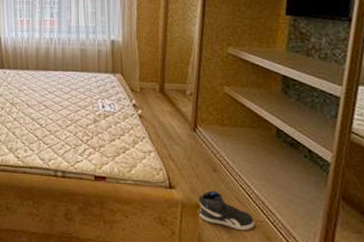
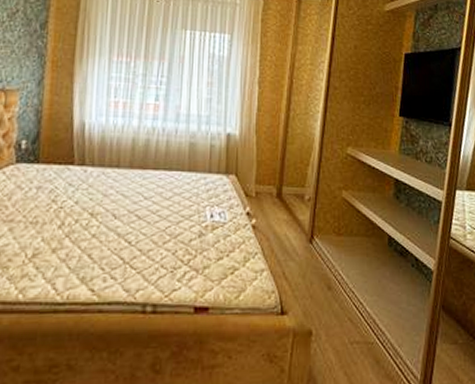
sneaker: present [198,190,255,230] -> none [311,312,366,356]

